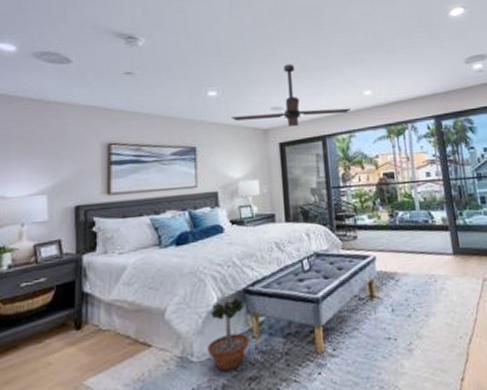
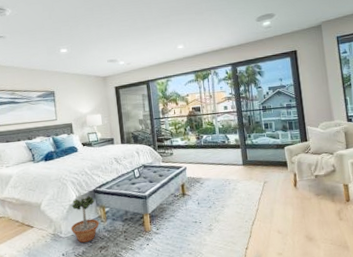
ceiling fan: present [230,64,350,127] -> none [78,26,167,75]

